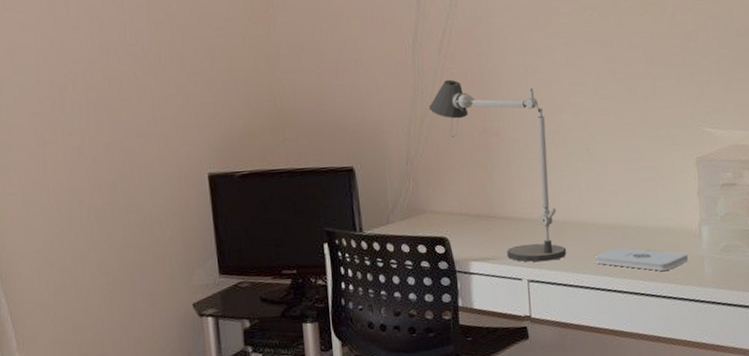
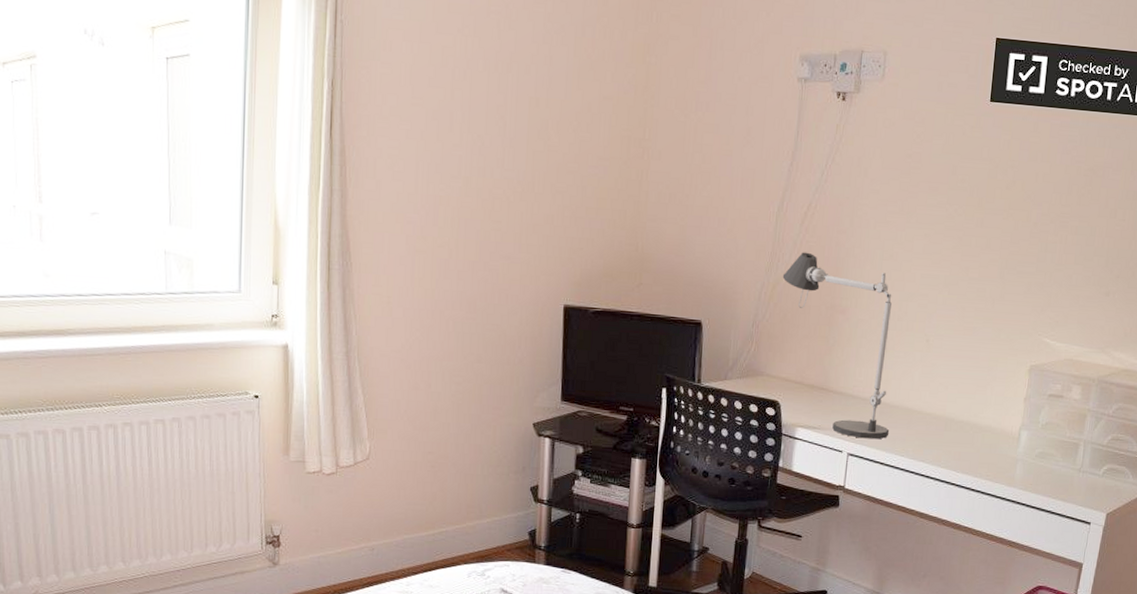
notepad: present [595,247,688,271] -> none [914,437,1003,466]

